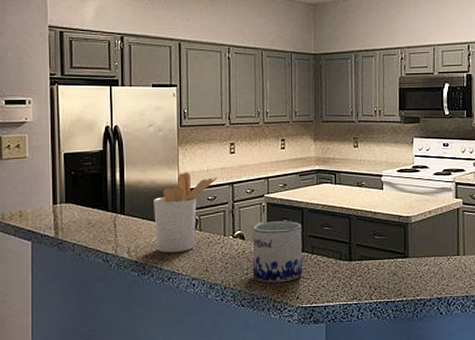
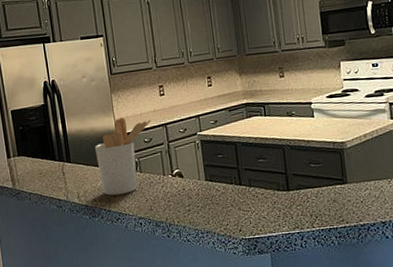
mug: present [252,221,303,283] -> none [189,156,243,218]

